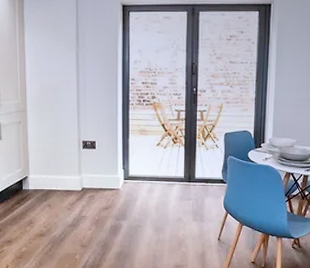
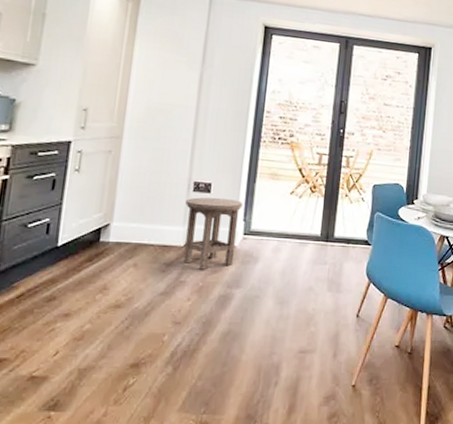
stool: none [78,153,121,207] -> present [184,197,243,270]

